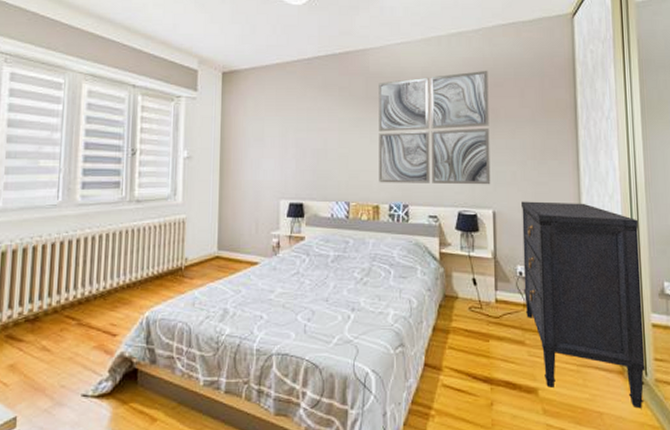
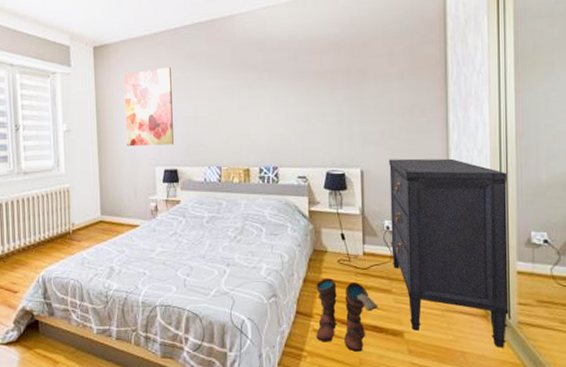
wall art: none [250,96,302,177] -> present [123,66,174,147]
wall art: present [379,70,491,185] -> none [245,30,359,147]
boots: none [445,327,512,411] -> present [316,278,379,352]

